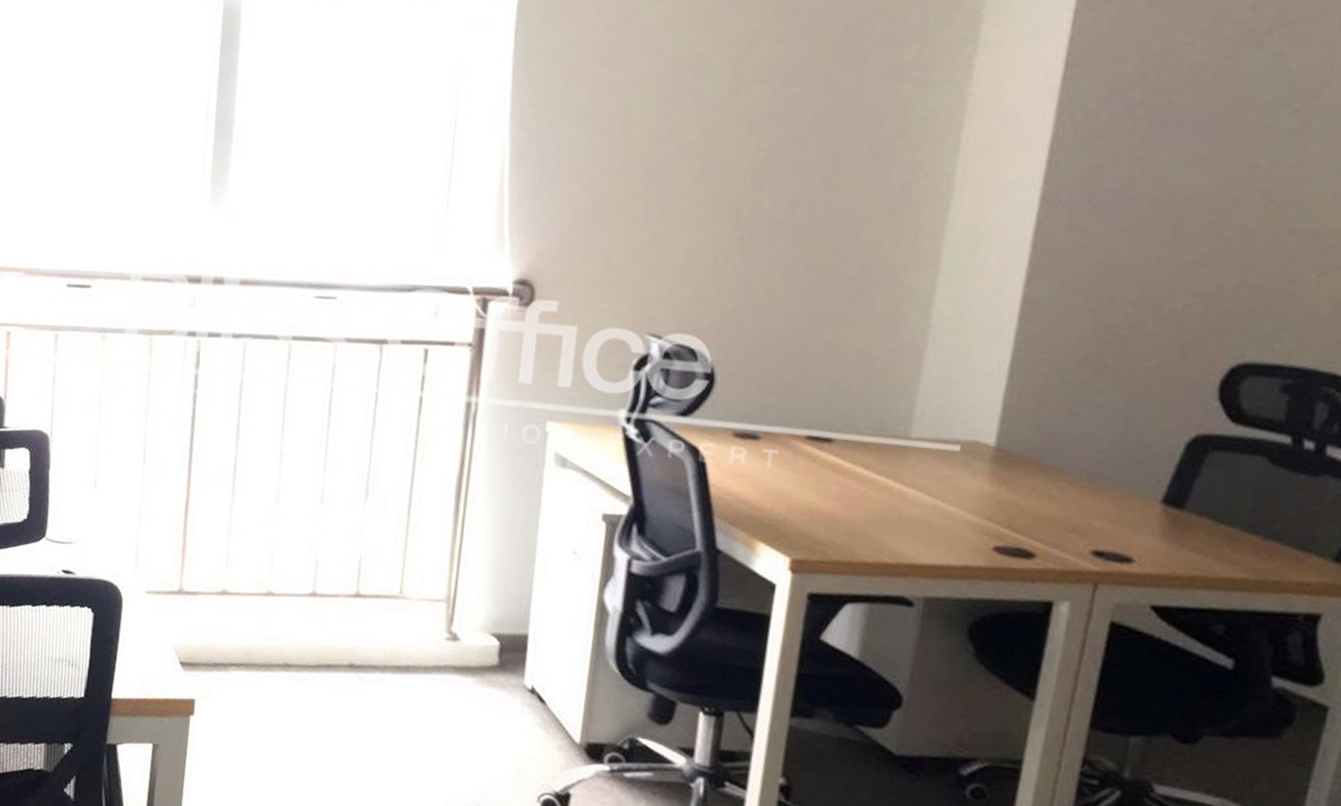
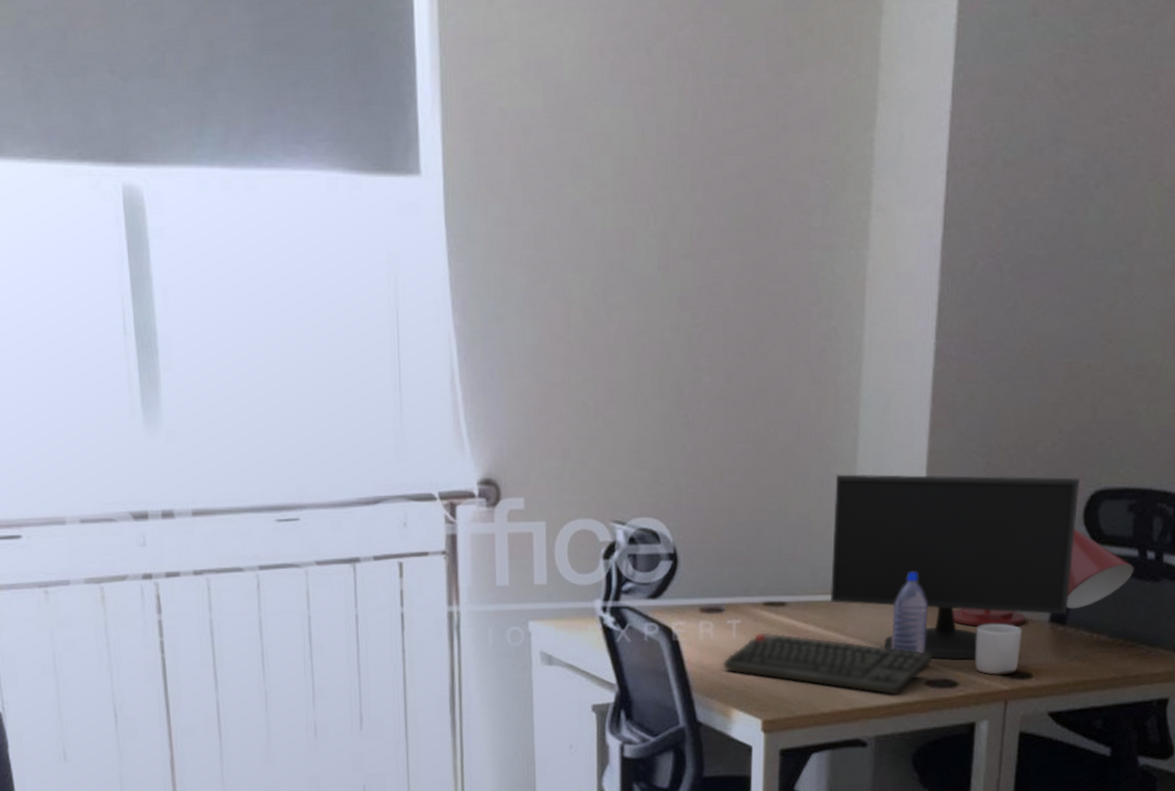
computer keyboard: none [751,465,1007,556] -> present [722,631,934,695]
computer monitor: none [886,313,1217,532] -> present [830,474,1080,661]
water bottle: none [954,425,1006,515] -> present [891,572,928,653]
desk lamp: none [1035,402,1284,502] -> present [953,528,1134,627]
mug: none [1059,494,1126,555] -> present [975,623,1023,675]

